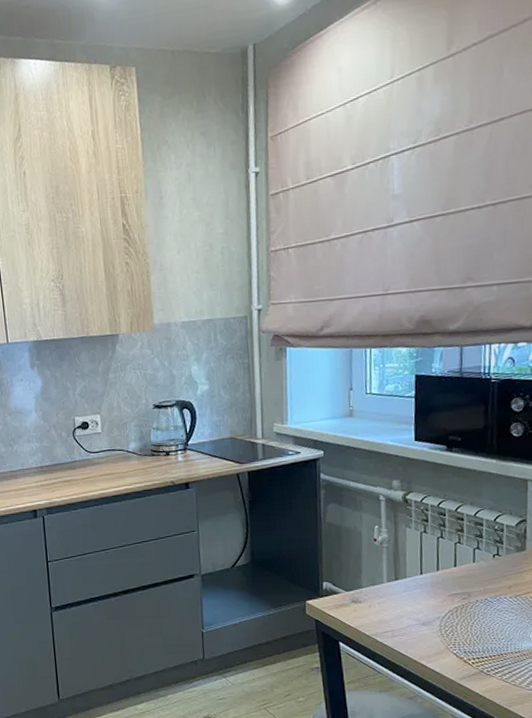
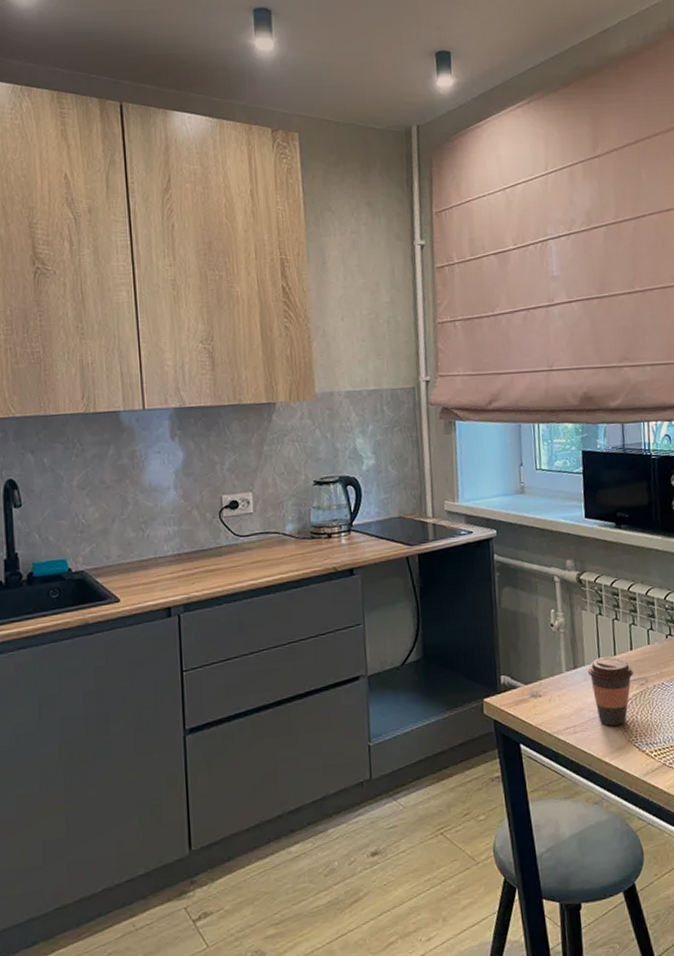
coffee cup: none [408,571,457,634] -> present [587,656,634,727]

